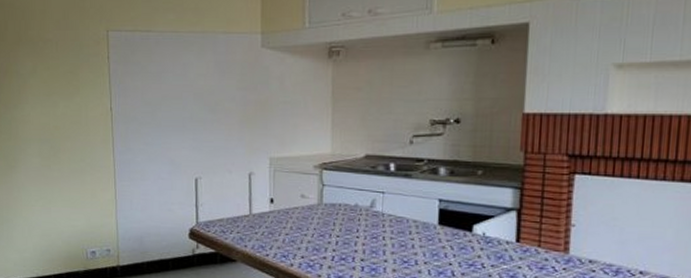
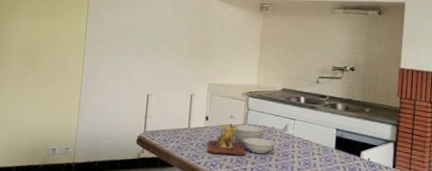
cutting board: none [275,204,361,243] -> present [207,123,276,156]

